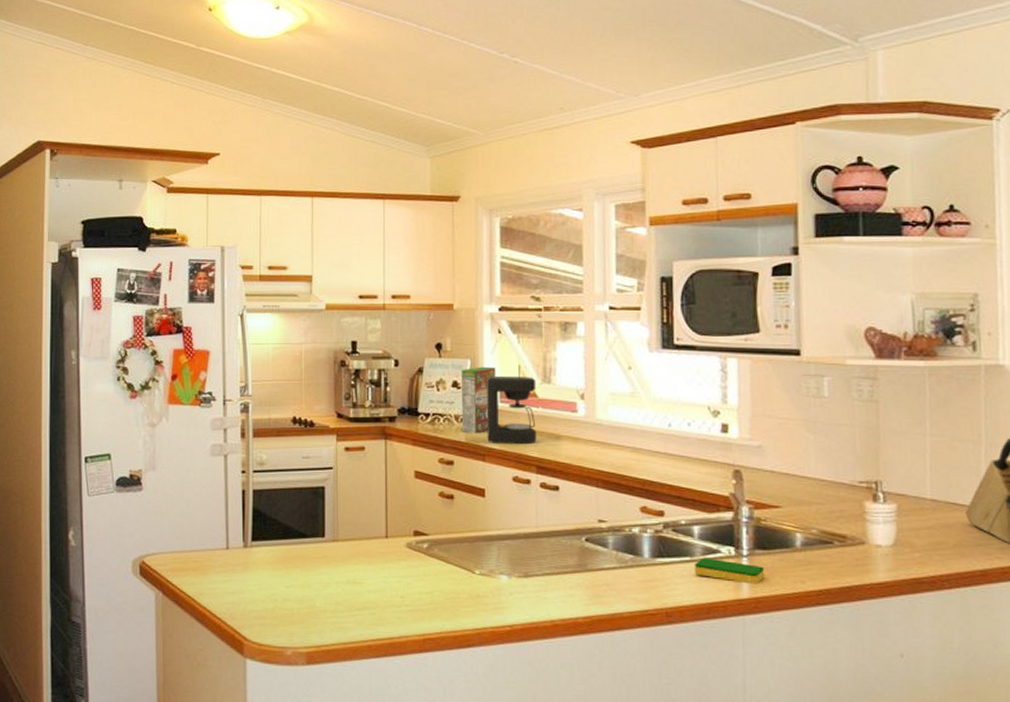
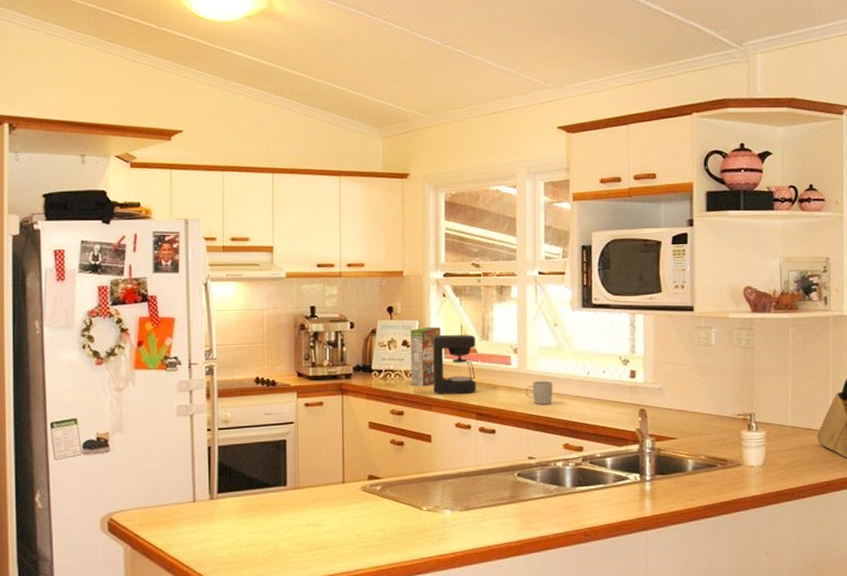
mug: none [594,432,628,460] -> present [525,380,553,405]
dish sponge: present [694,557,765,584] -> none [607,484,664,504]

